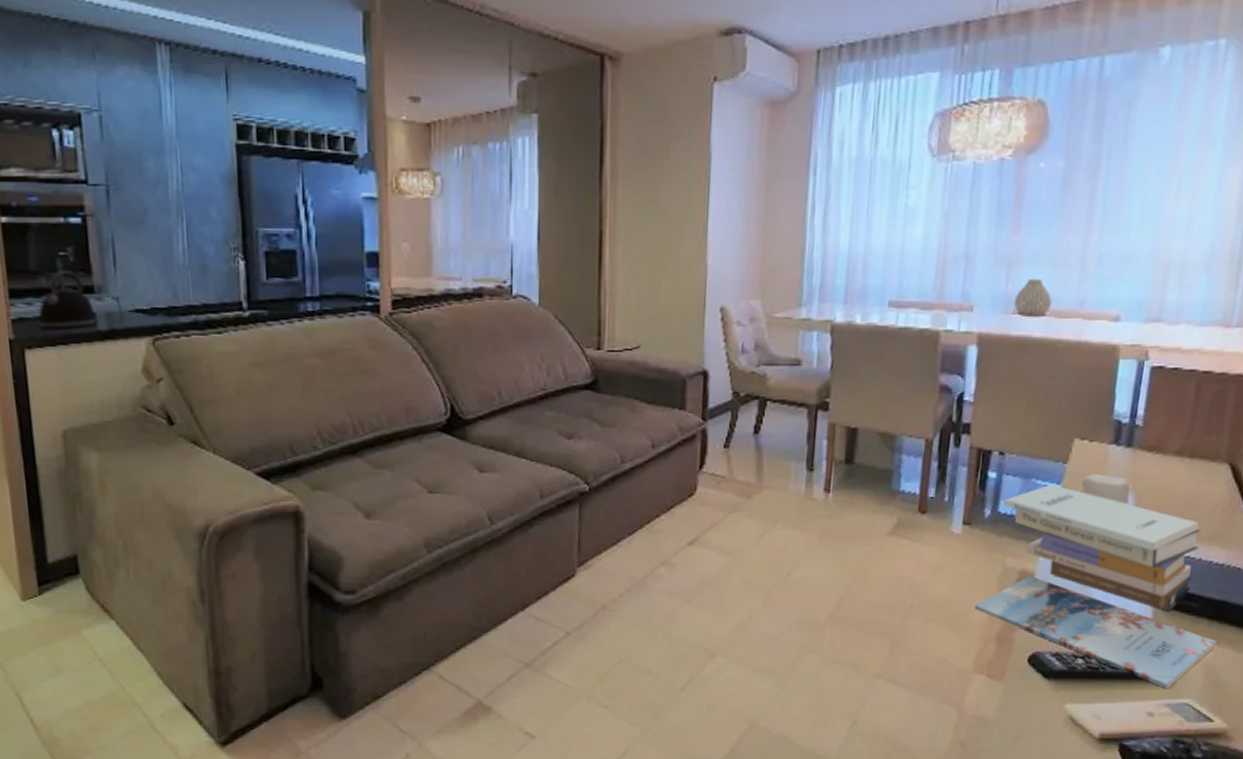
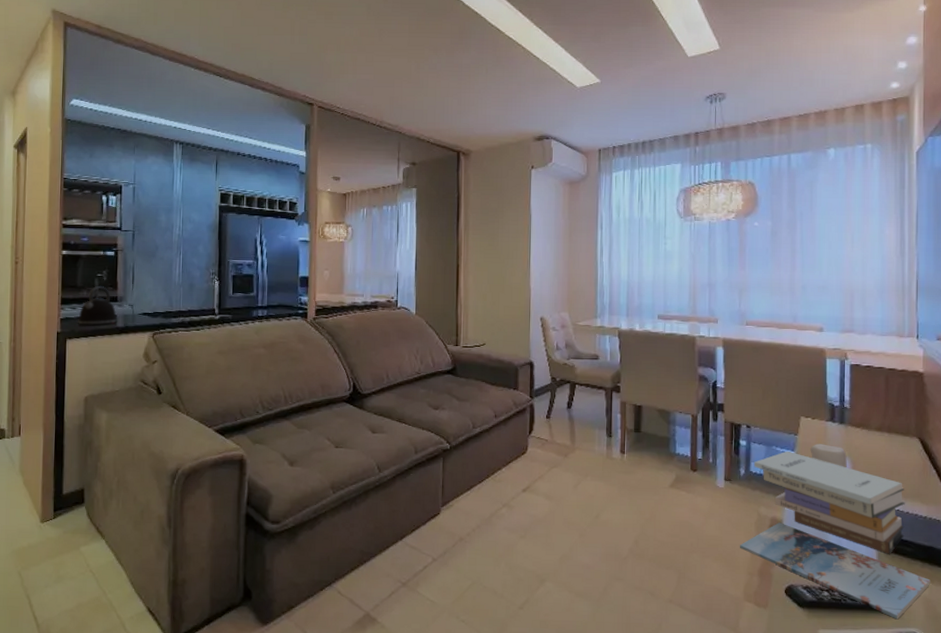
vase: present [1013,278,1052,318] -> none [746,300,773,328]

